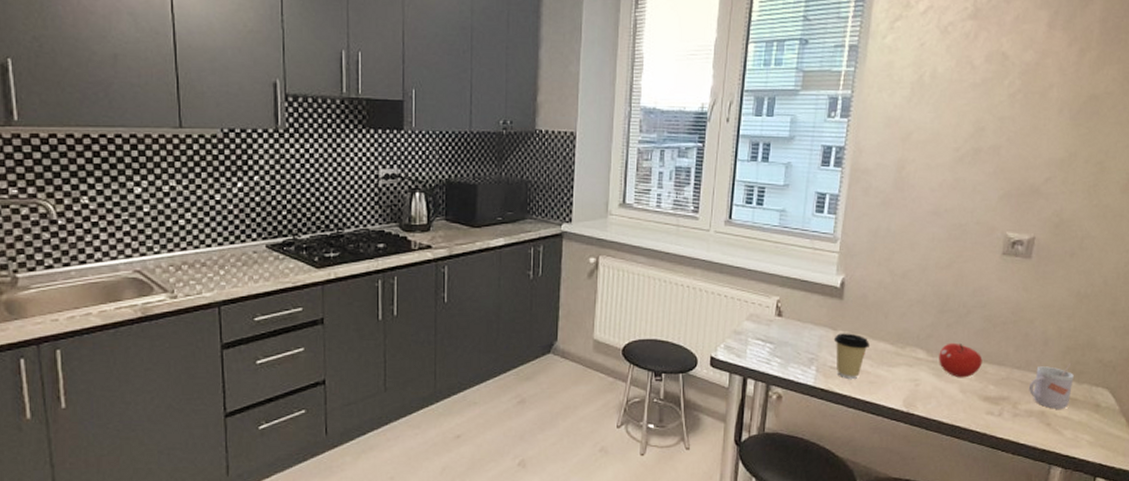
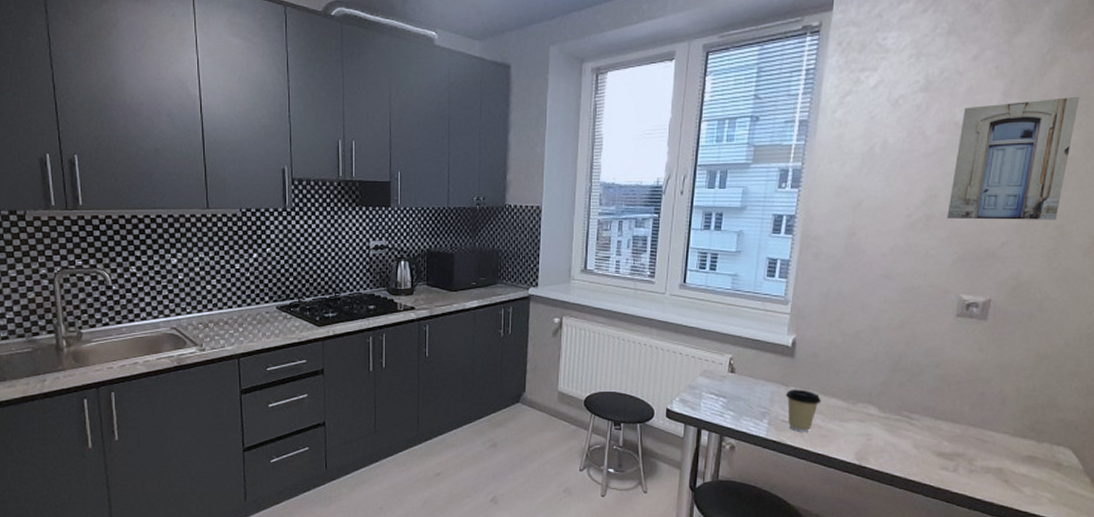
fruit: present [939,342,983,378] -> none [891,400,936,434]
wall art: none [994,30,1119,156] -> present [947,96,1080,220]
mug: present [1028,362,1074,409] -> none [985,421,1033,467]

